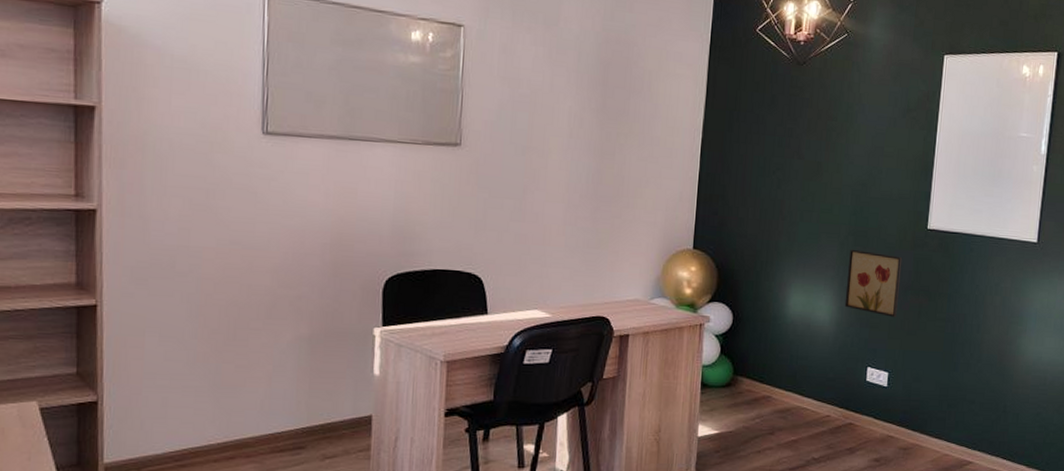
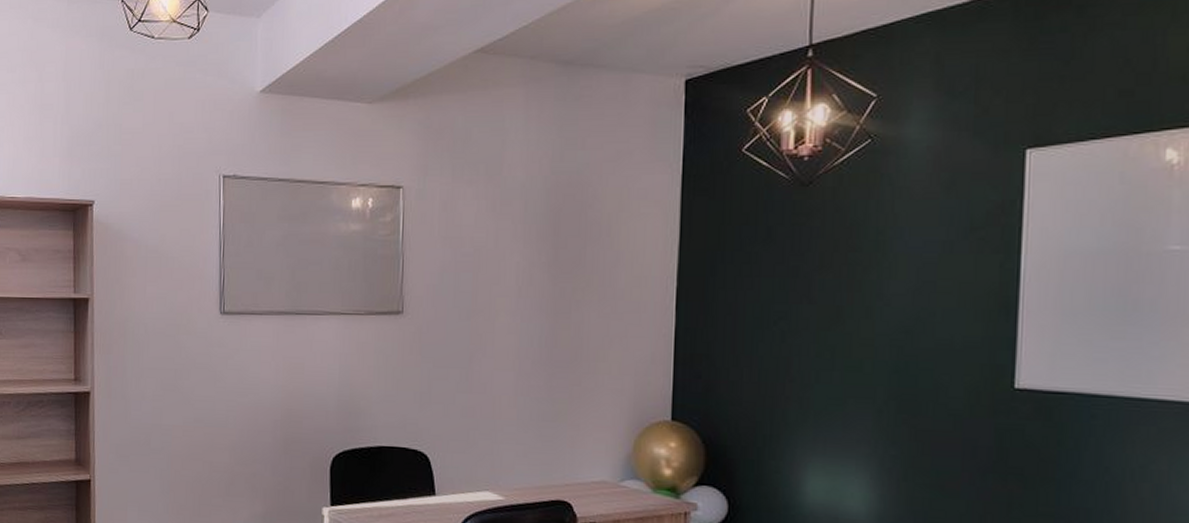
wall art: present [844,249,903,317] -> none [888,417,976,510]

